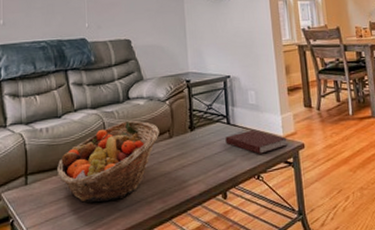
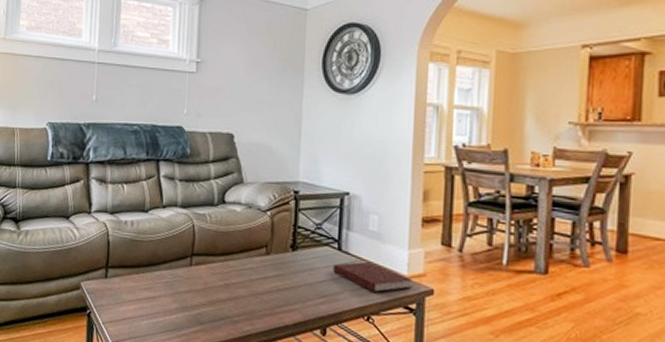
fruit basket: present [57,120,159,202] -> none [139,227,255,312]

